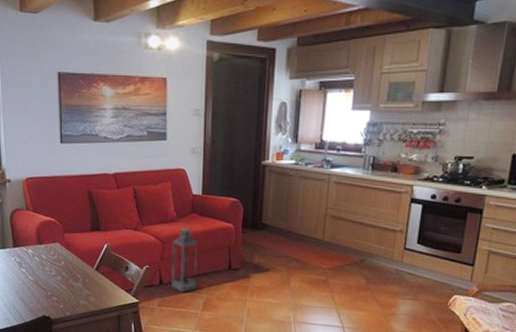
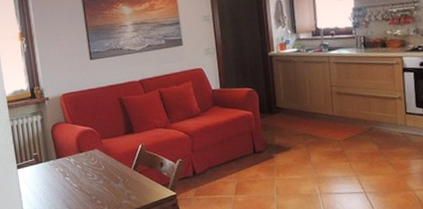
lantern: present [171,218,199,292] -> none [199,111,227,180]

